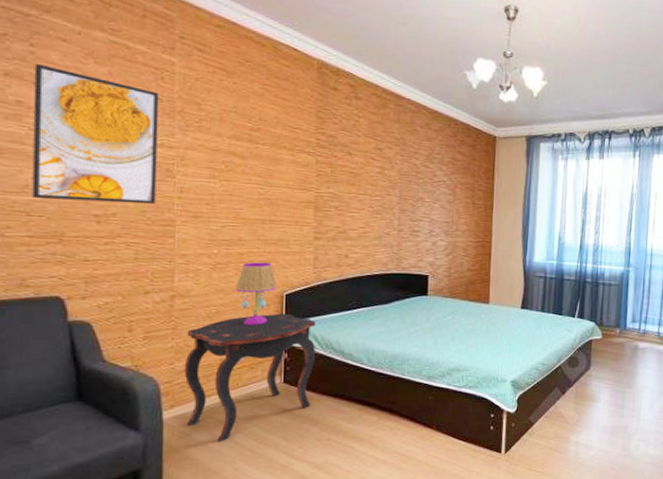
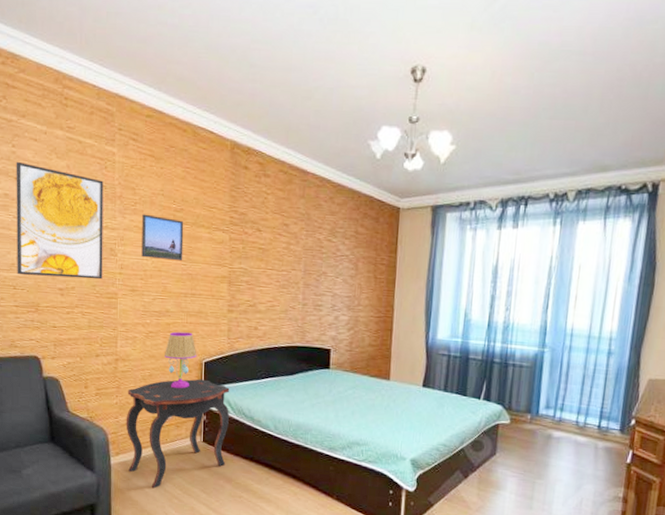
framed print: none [208,132,262,185] -> present [141,214,184,261]

